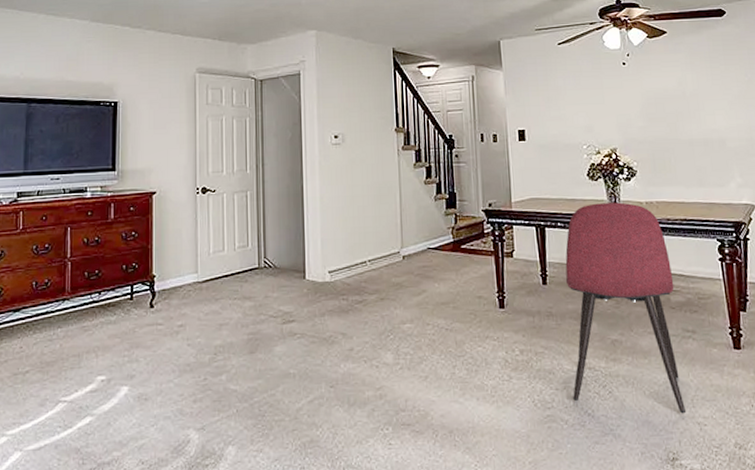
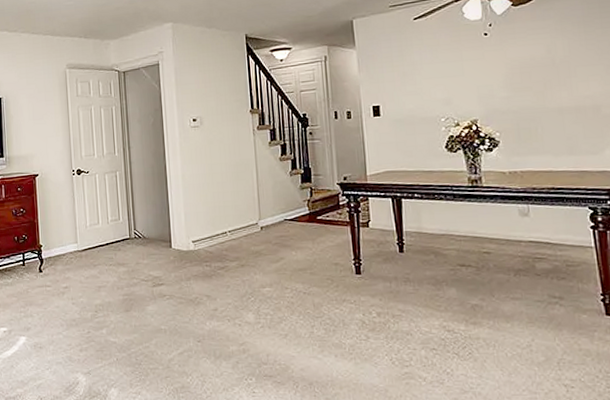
dining chair: present [565,202,686,414] -> none [422,173,551,376]

